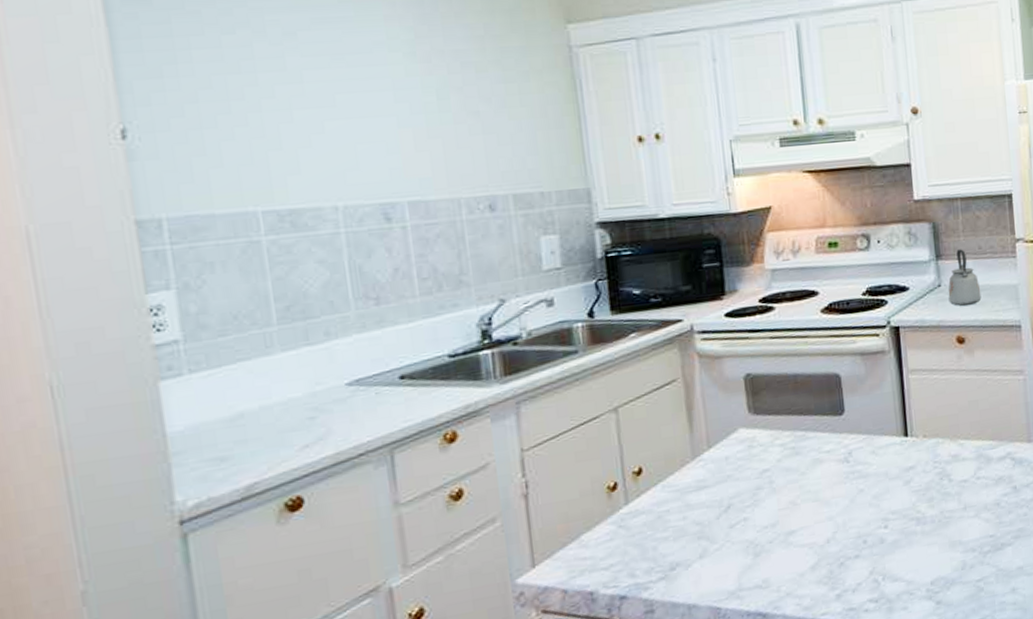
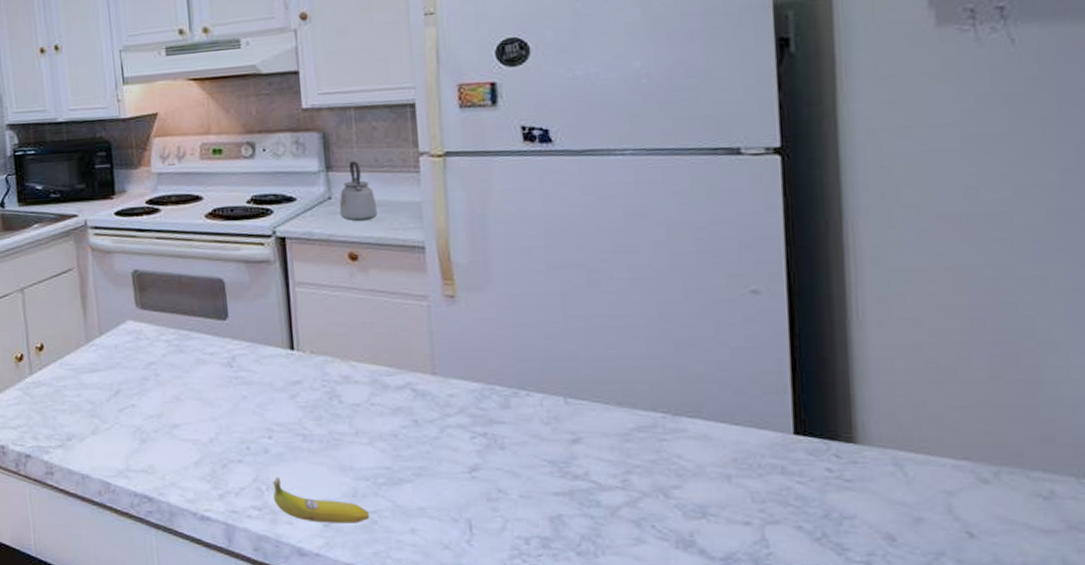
fruit: none [889,564,977,603] -> present [273,477,370,523]

